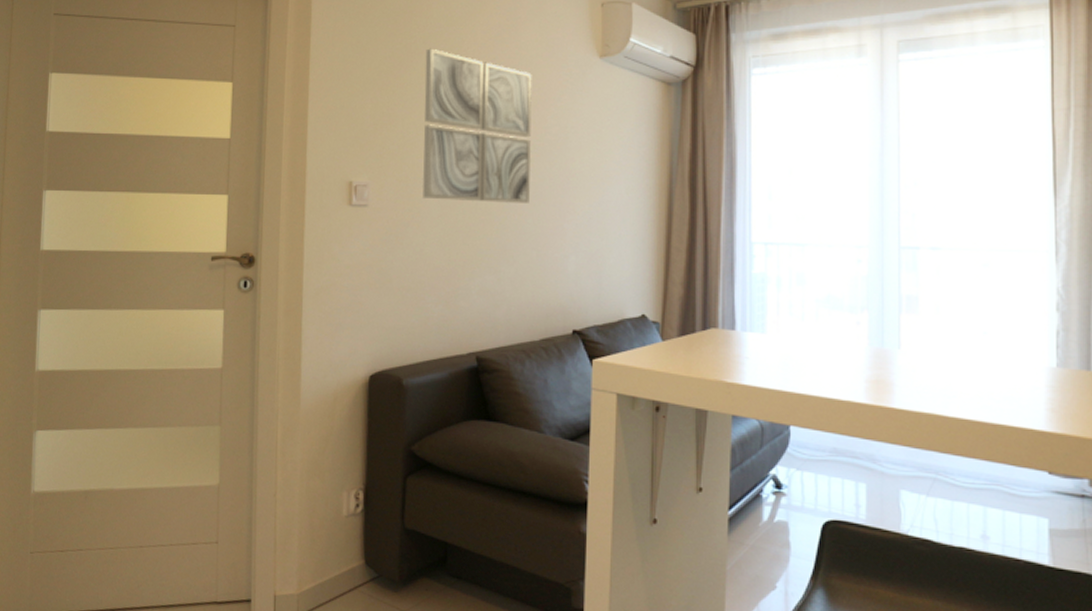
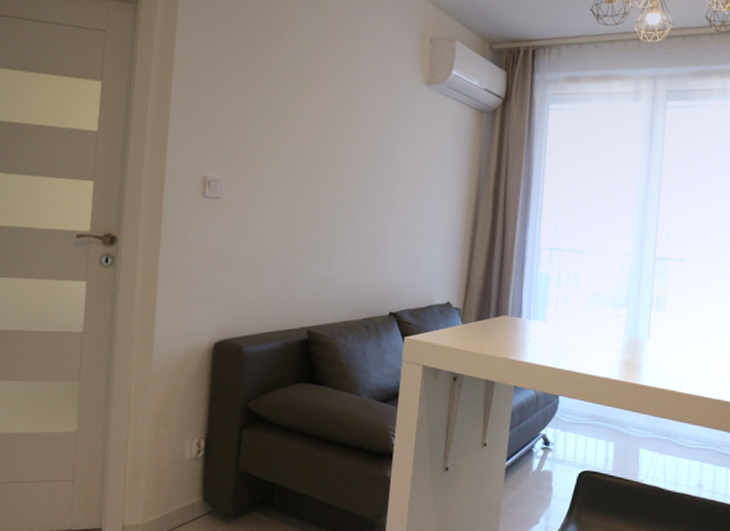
wall art: present [422,48,532,203] -> none [268,65,368,204]

